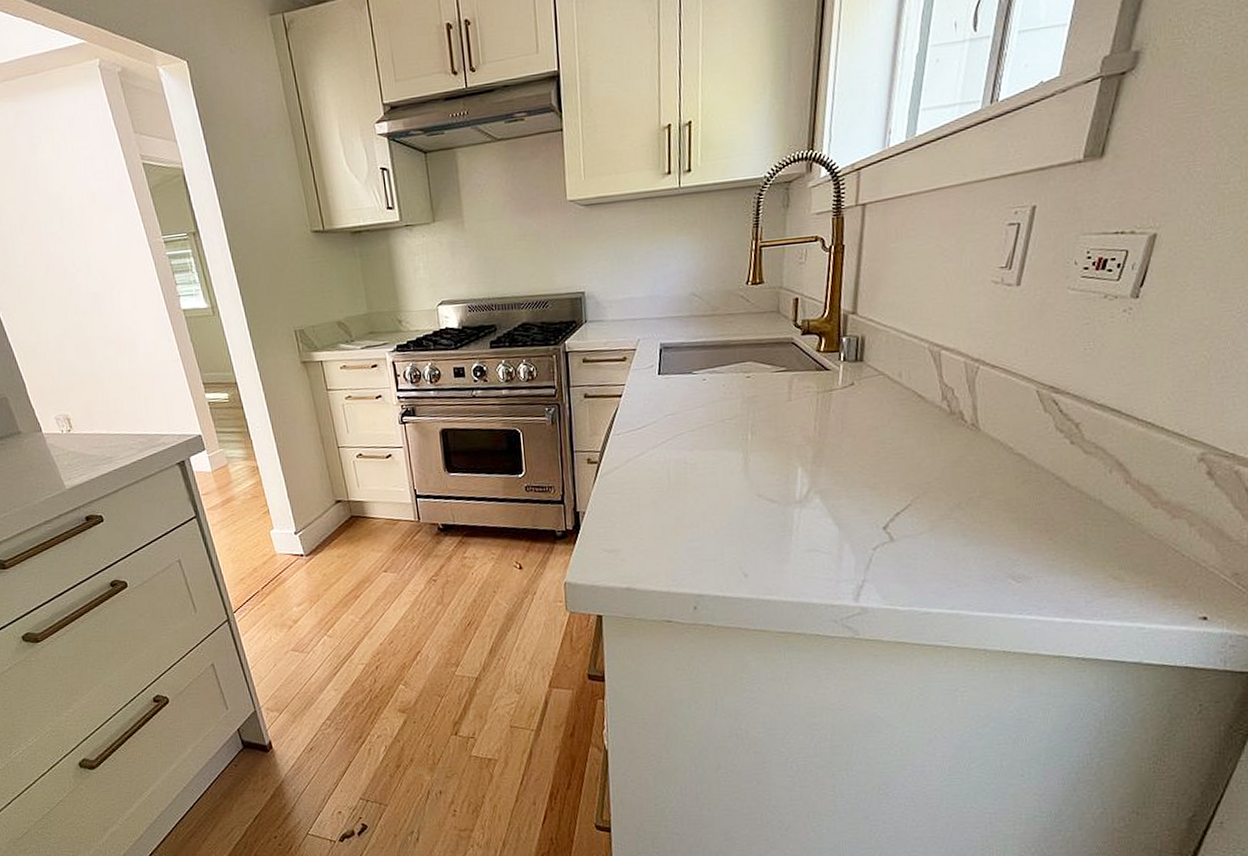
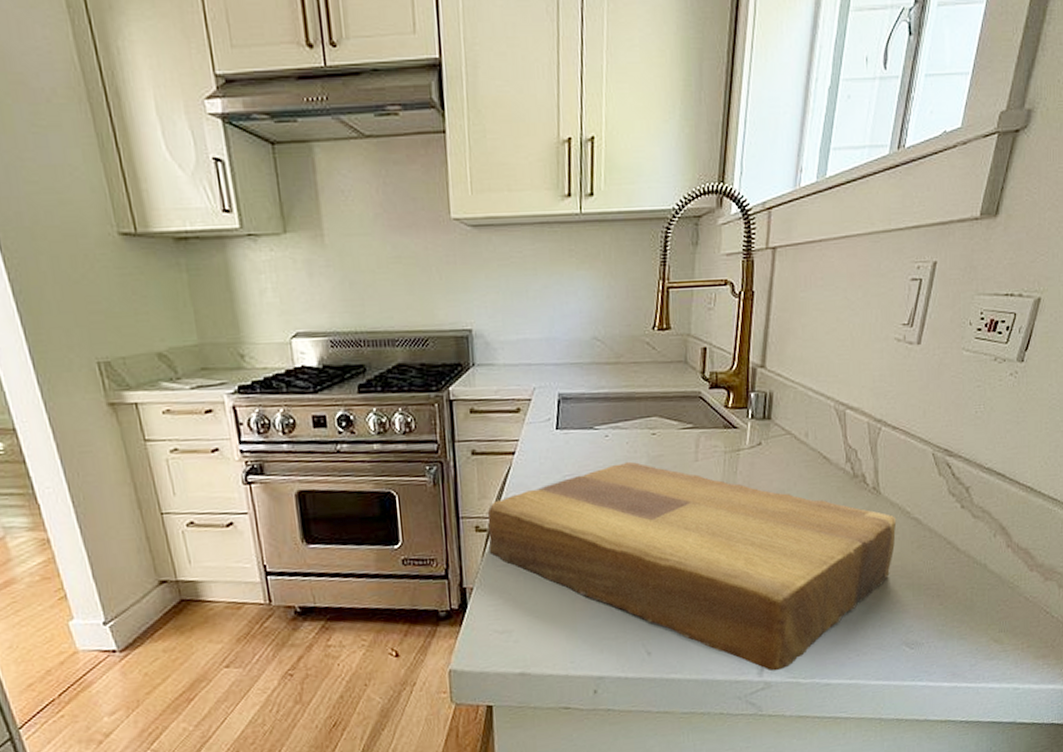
cutting board: none [597,401,999,598] -> present [487,461,897,672]

